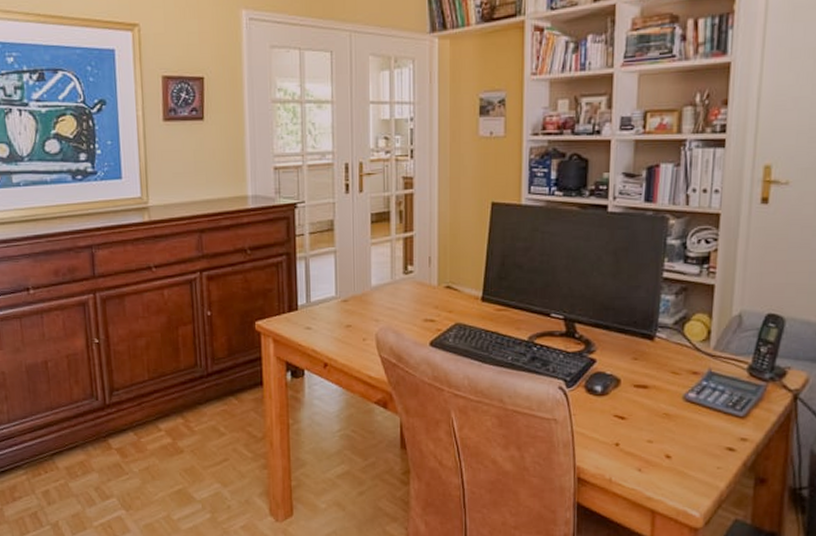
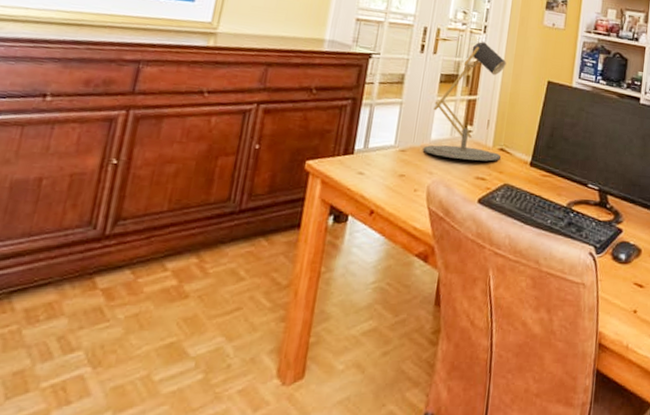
desk lamp: none [365,169,448,303] -> present [423,42,507,162]

